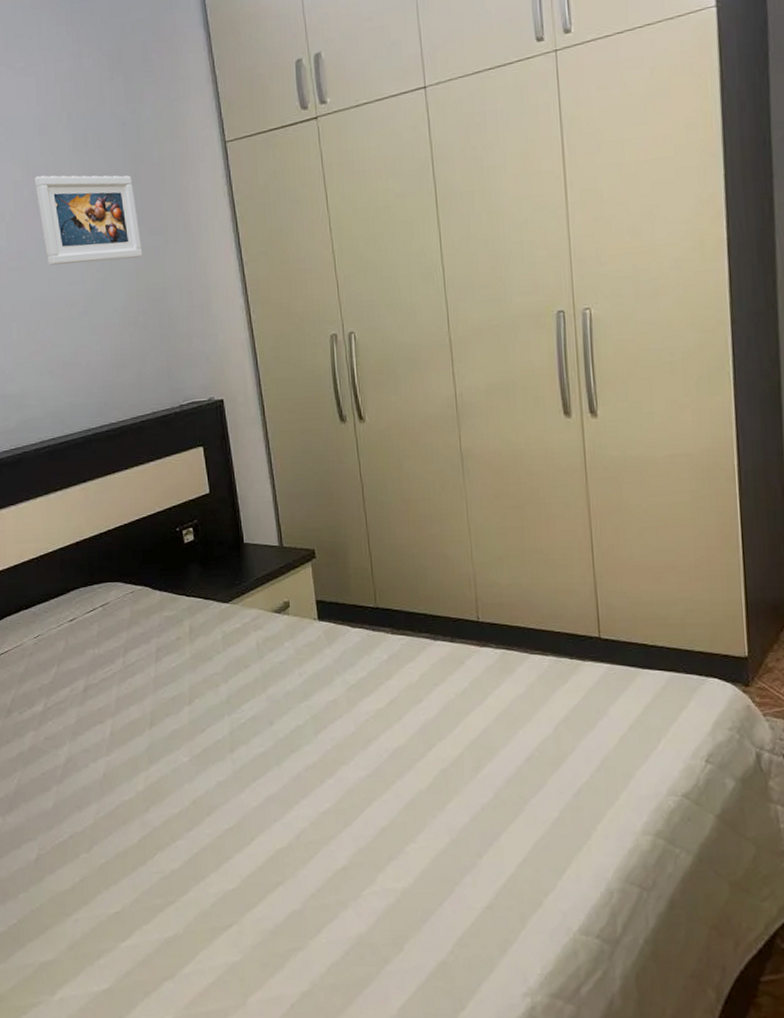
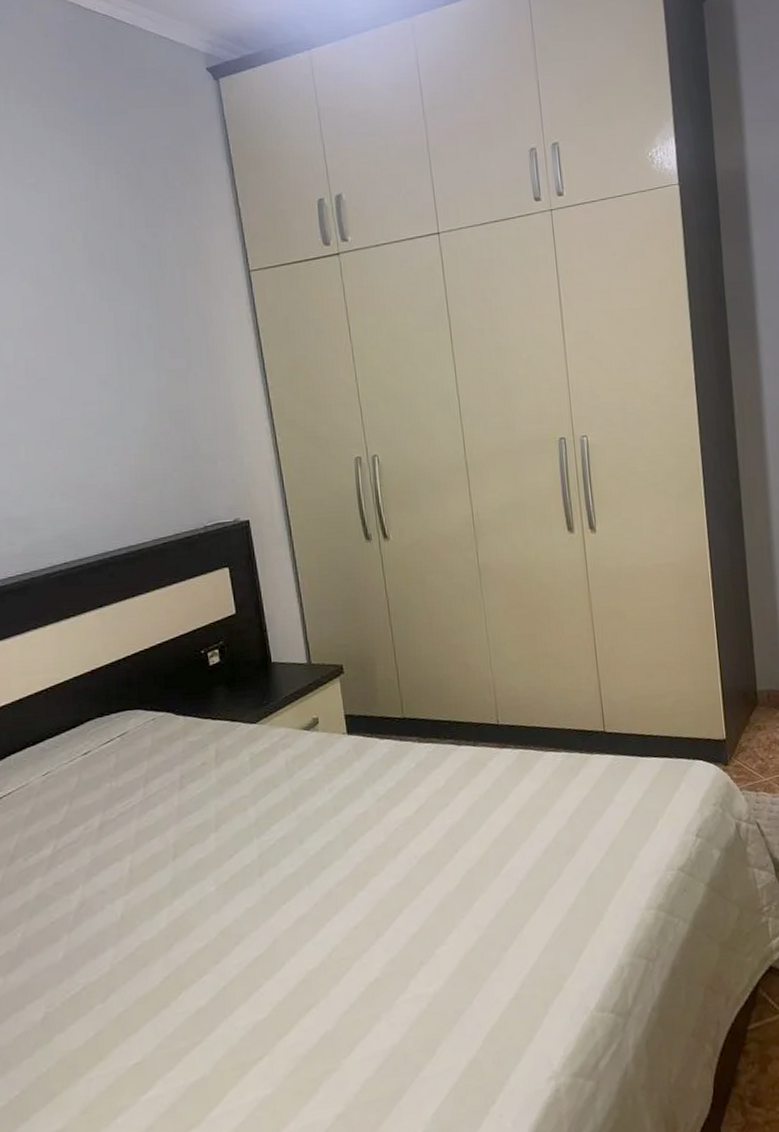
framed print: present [34,175,143,265] -> none [45,293,165,384]

